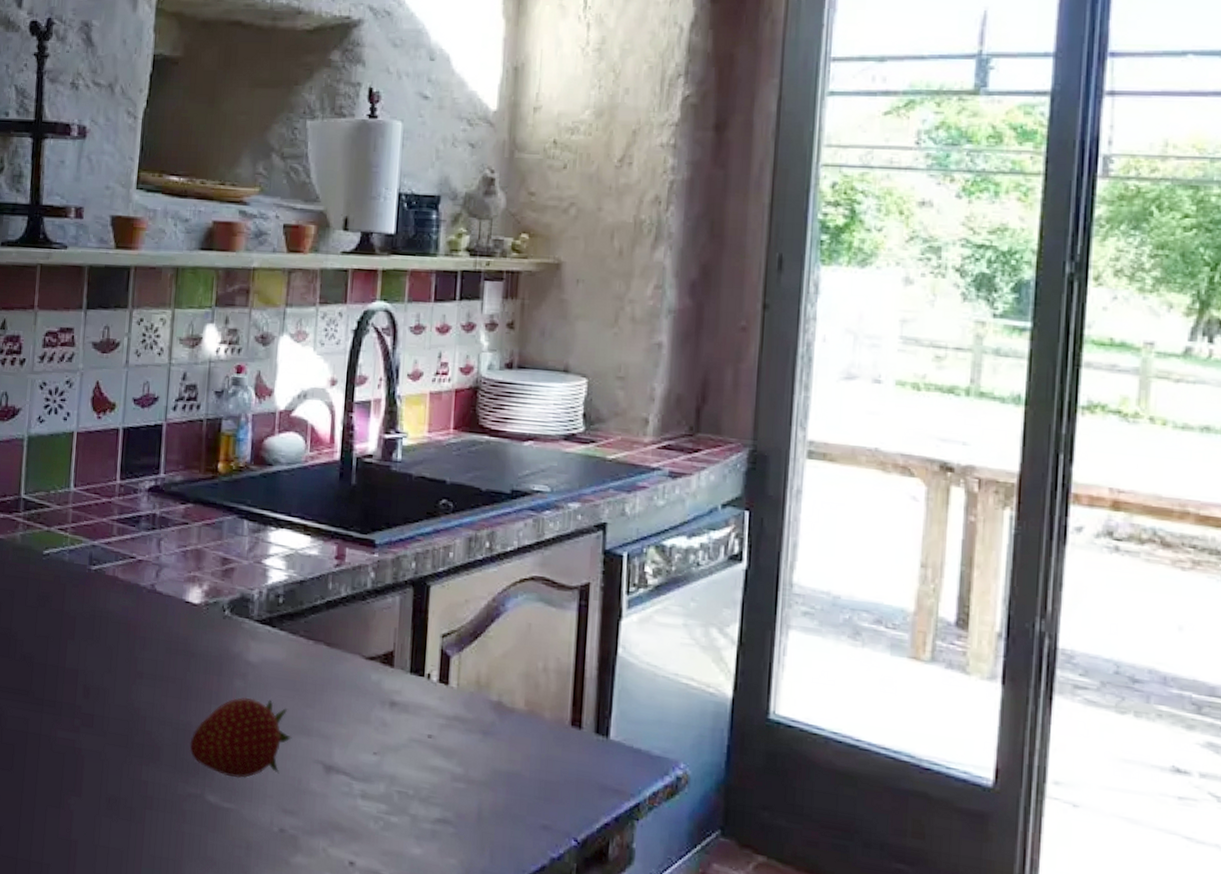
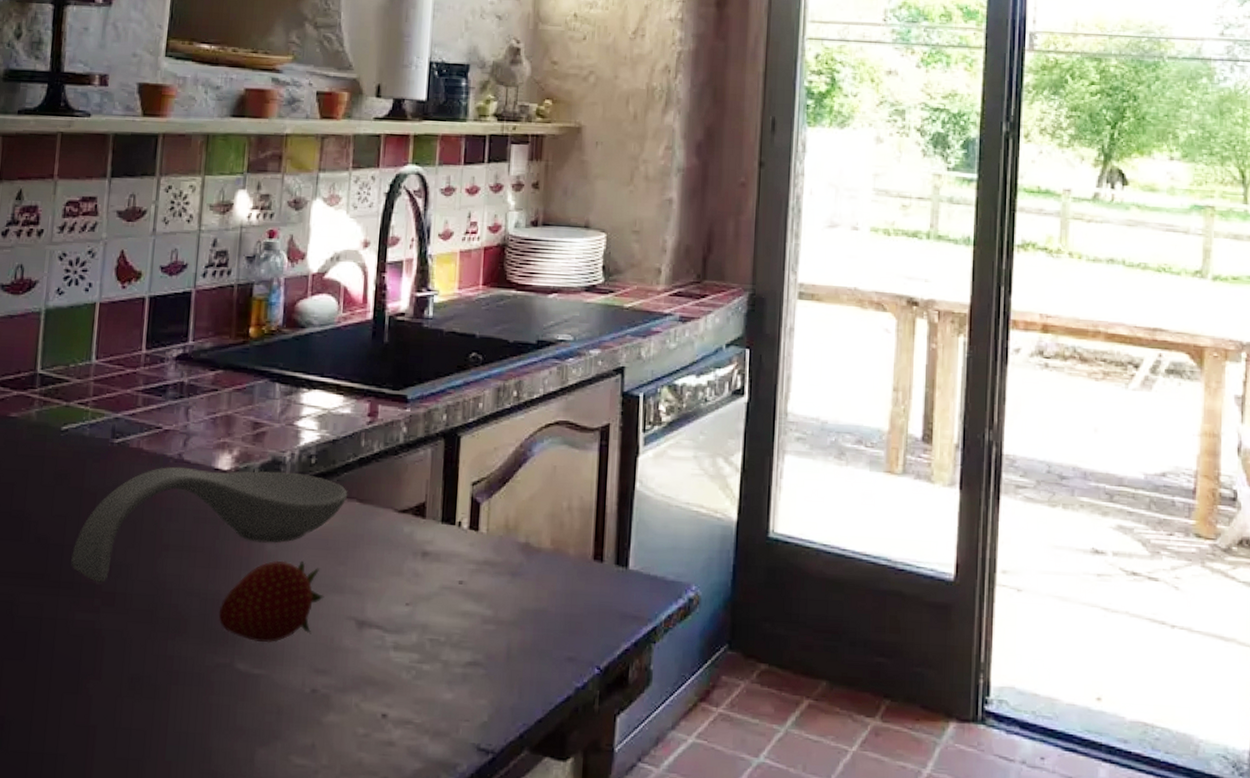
spoon rest: none [53,596,316,704] -> present [71,466,348,583]

